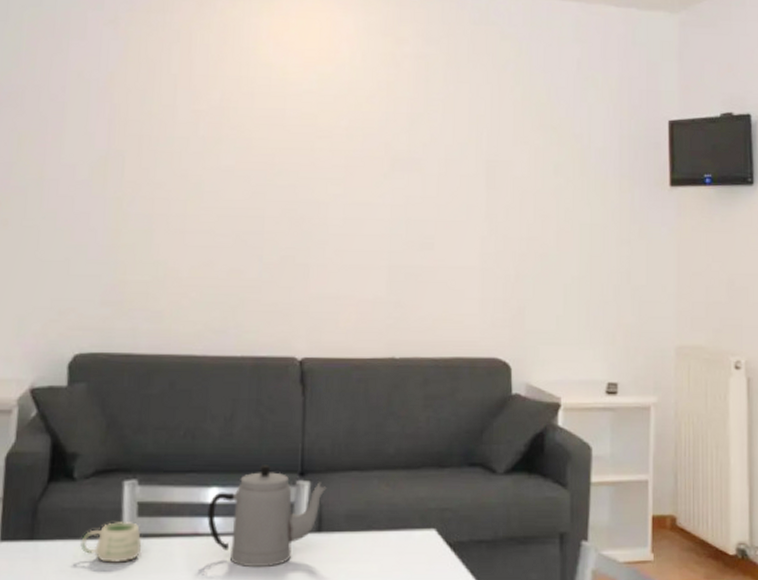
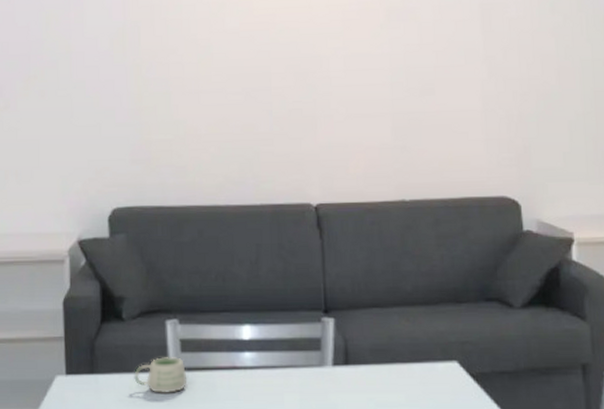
teapot: present [206,465,327,568] -> none [241,304,350,398]

